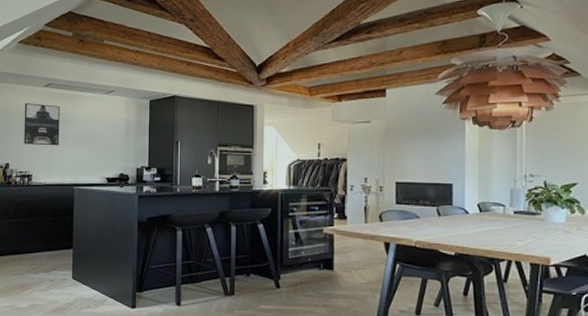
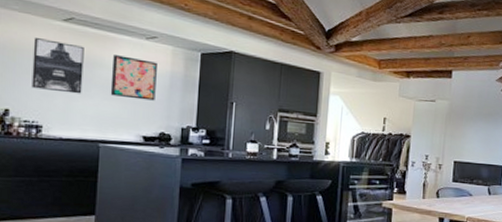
wall art: none [80,110,115,146] -> present [110,55,157,101]

